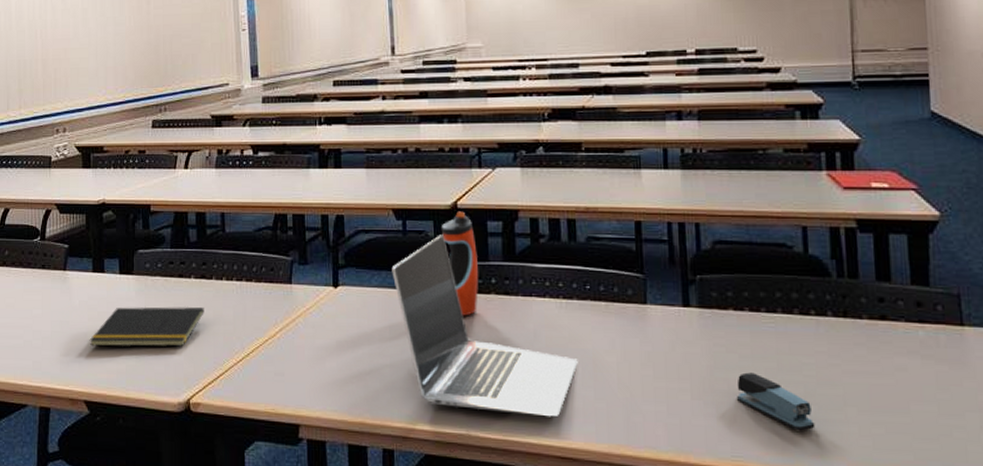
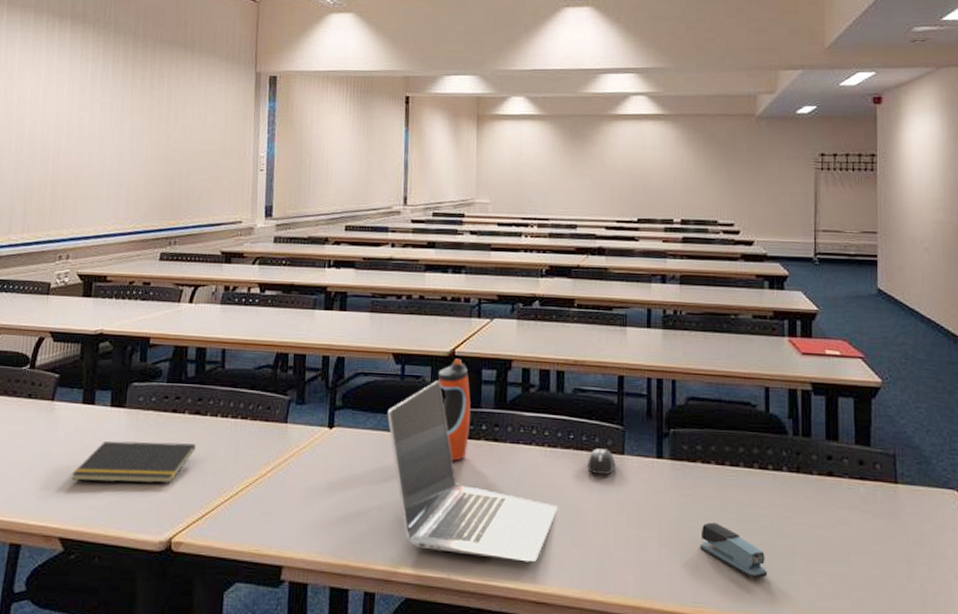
mouse: none [607,299,638,325] -> present [587,448,616,475]

